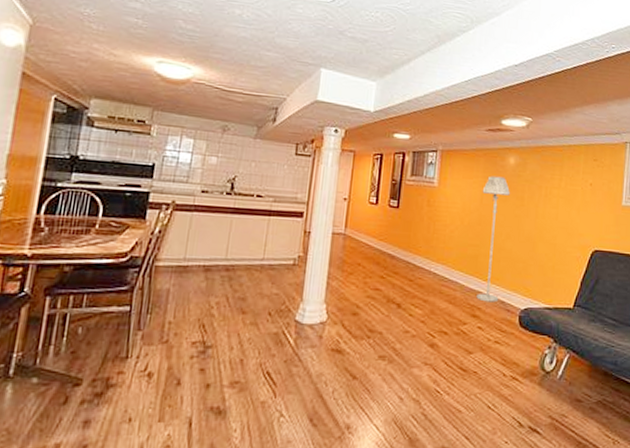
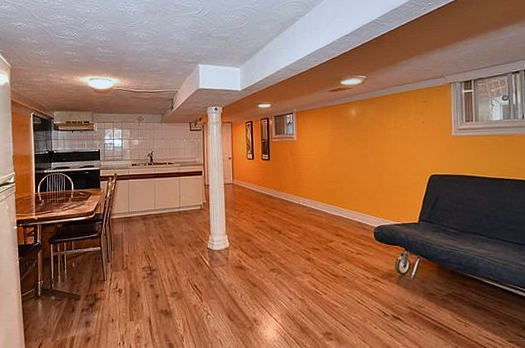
floor lamp: present [476,175,510,303] -> none [332,126,356,224]

